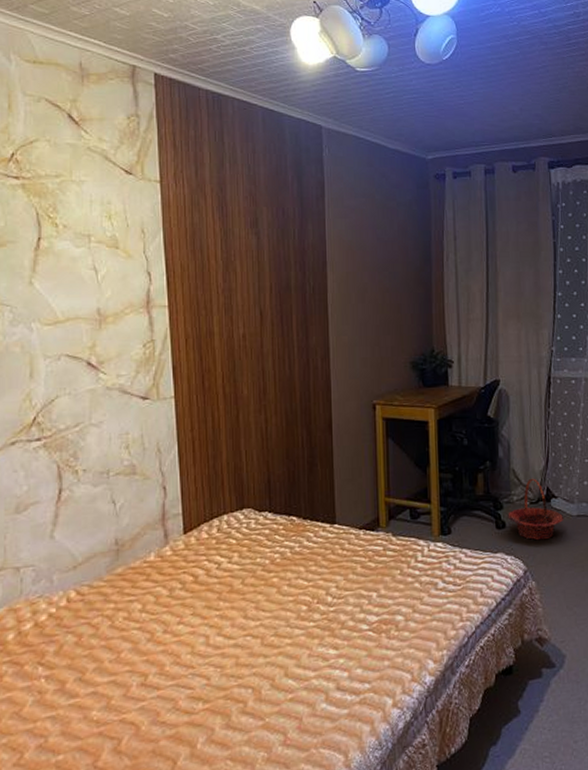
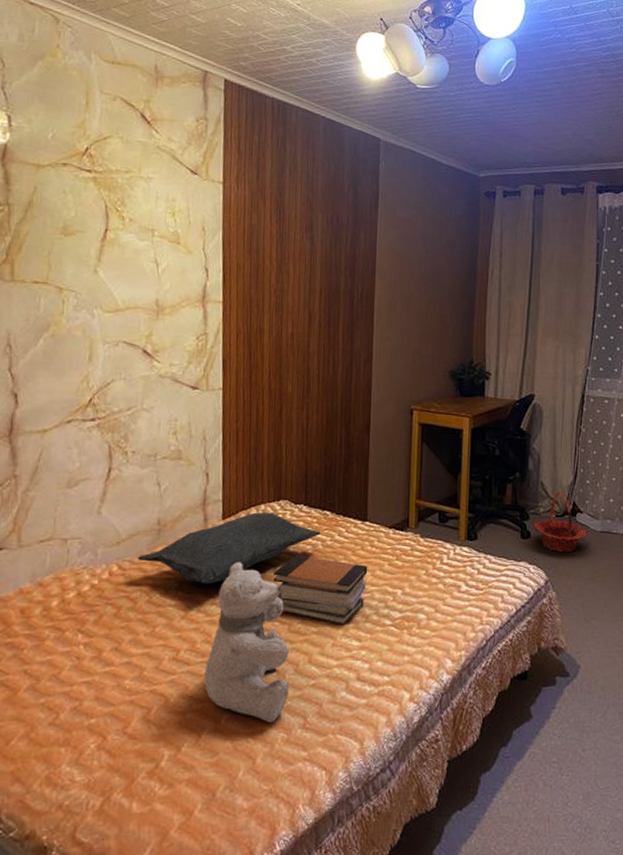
cushion: none [95,522,289,604] -> present [137,512,321,585]
teddy bear: none [175,577,266,744] -> present [204,562,289,723]
book stack: none [240,564,340,635] -> present [272,555,368,626]

